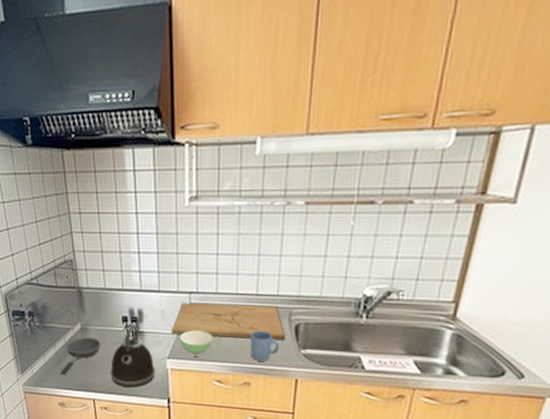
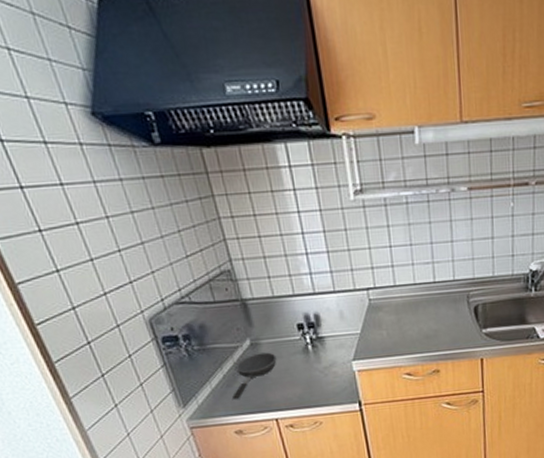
kettle: present [110,324,155,388] -> none [291,330,342,400]
cutting board: present [172,303,286,340] -> none [353,291,467,334]
bowl: present [179,330,213,357] -> none [362,326,397,354]
mug: present [250,330,280,361] -> none [433,316,463,347]

